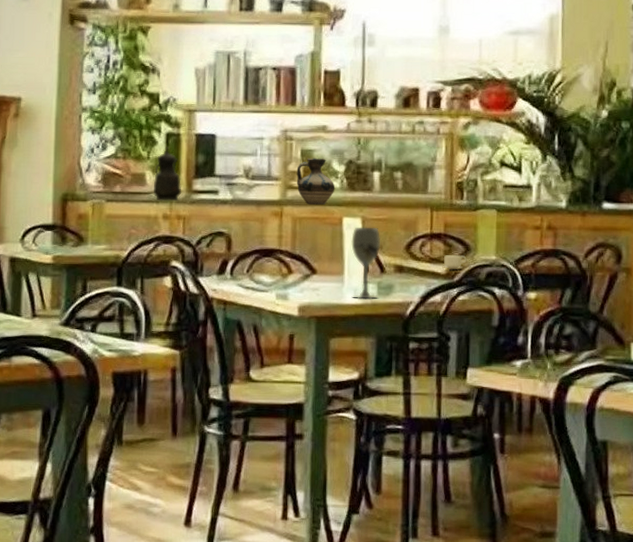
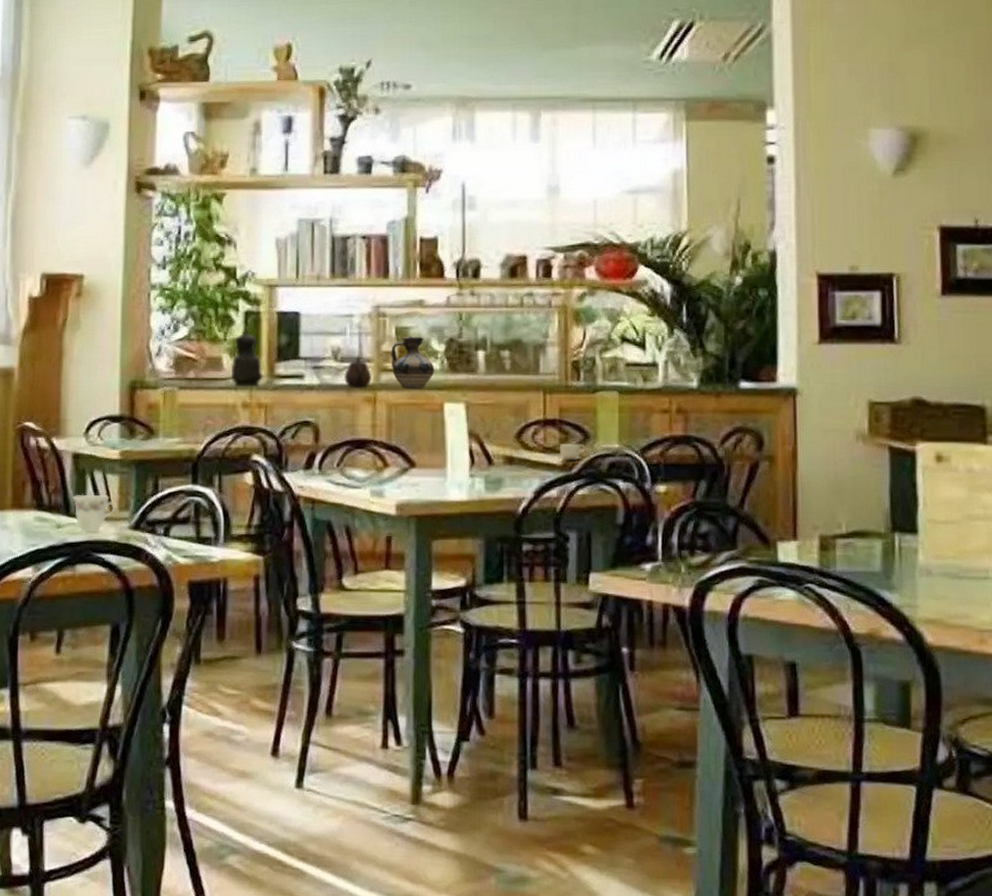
teacup: none [9,294,48,329] -> present [73,494,115,533]
teapot: none [254,175,279,205] -> present [343,356,372,390]
wine glass: present [351,227,381,300] -> none [454,413,488,496]

